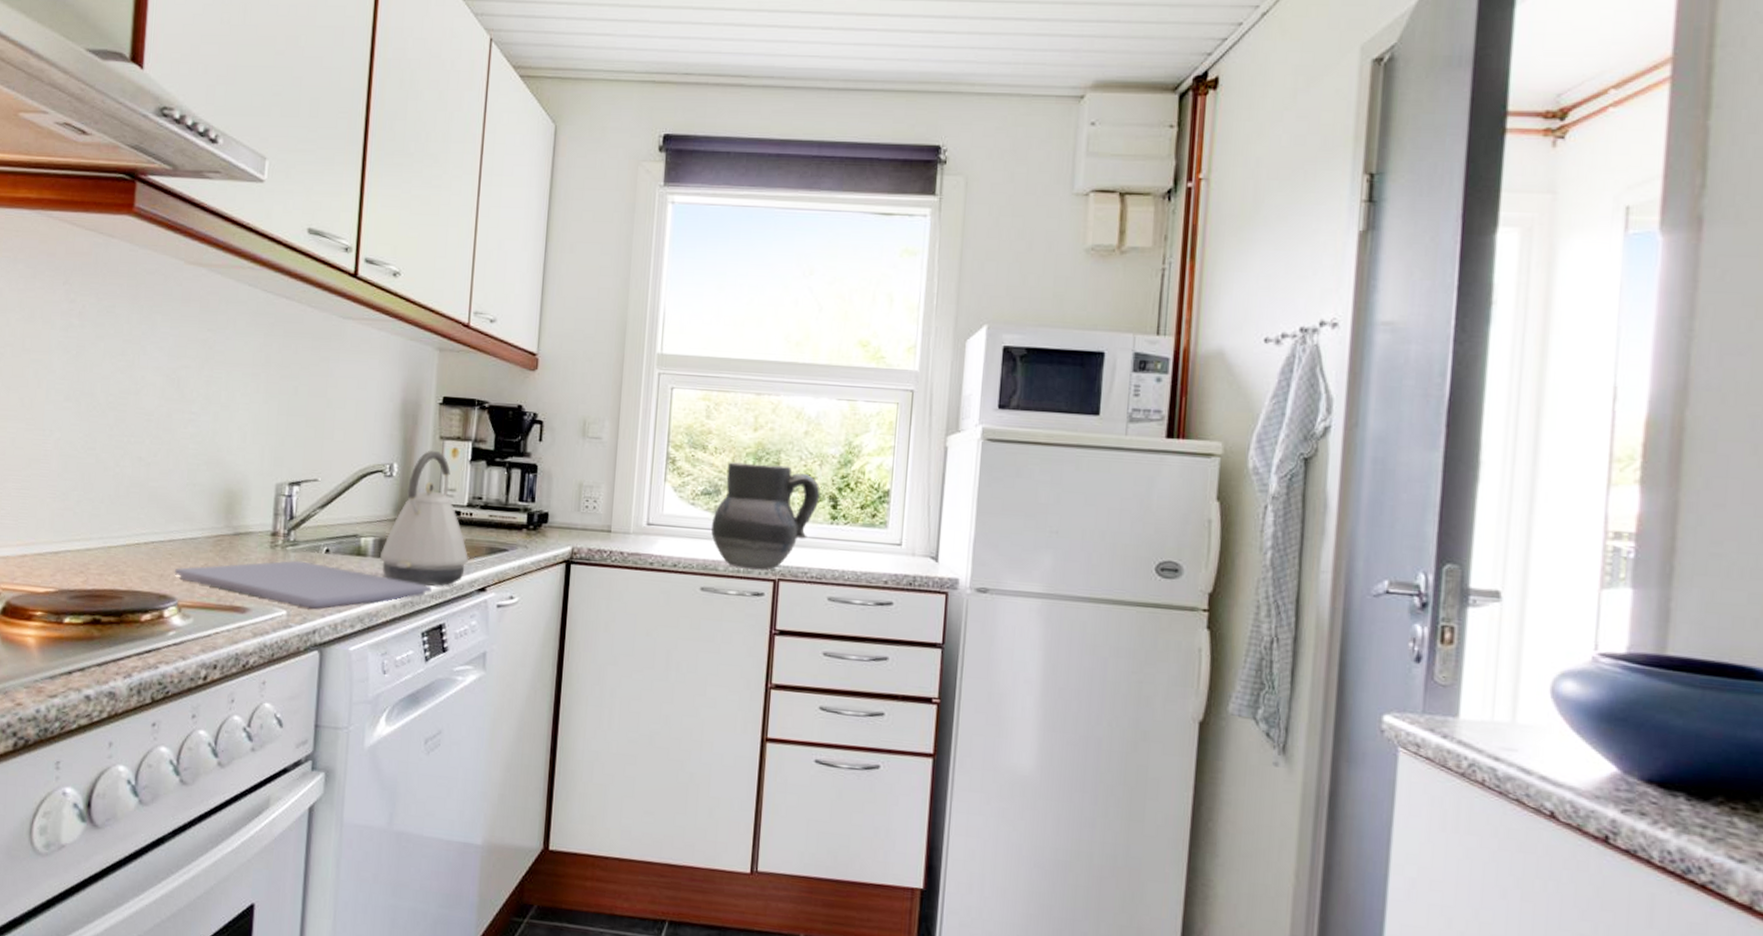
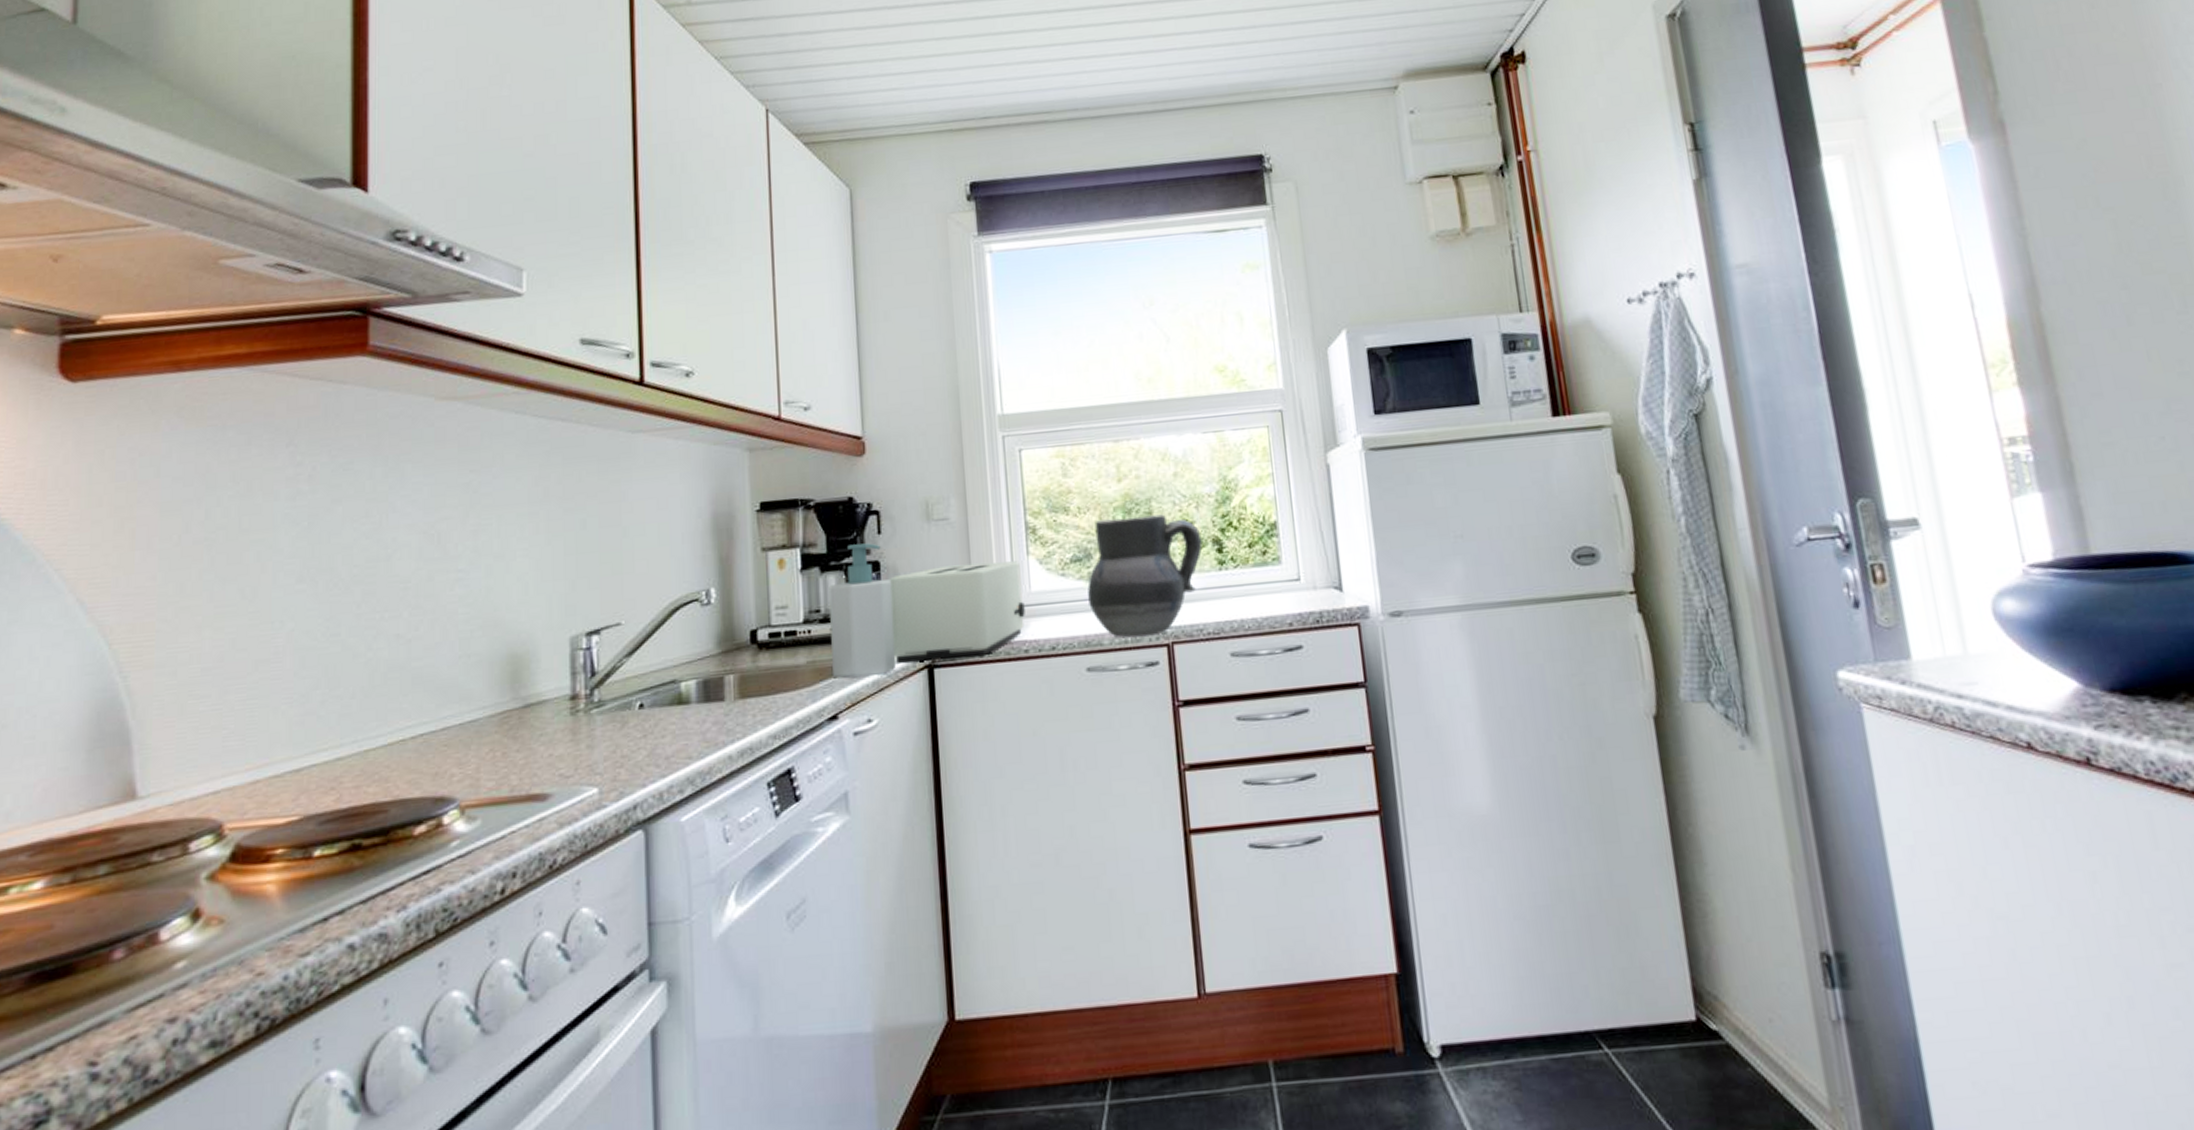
cutting board: present [174,560,432,609] -> none [452,722,773,780]
kettle: present [380,450,468,586] -> none [706,565,812,727]
soap bottle: none [486,446,546,562] -> present [829,543,896,679]
toaster: none [538,478,657,563] -> present [889,561,1025,664]

